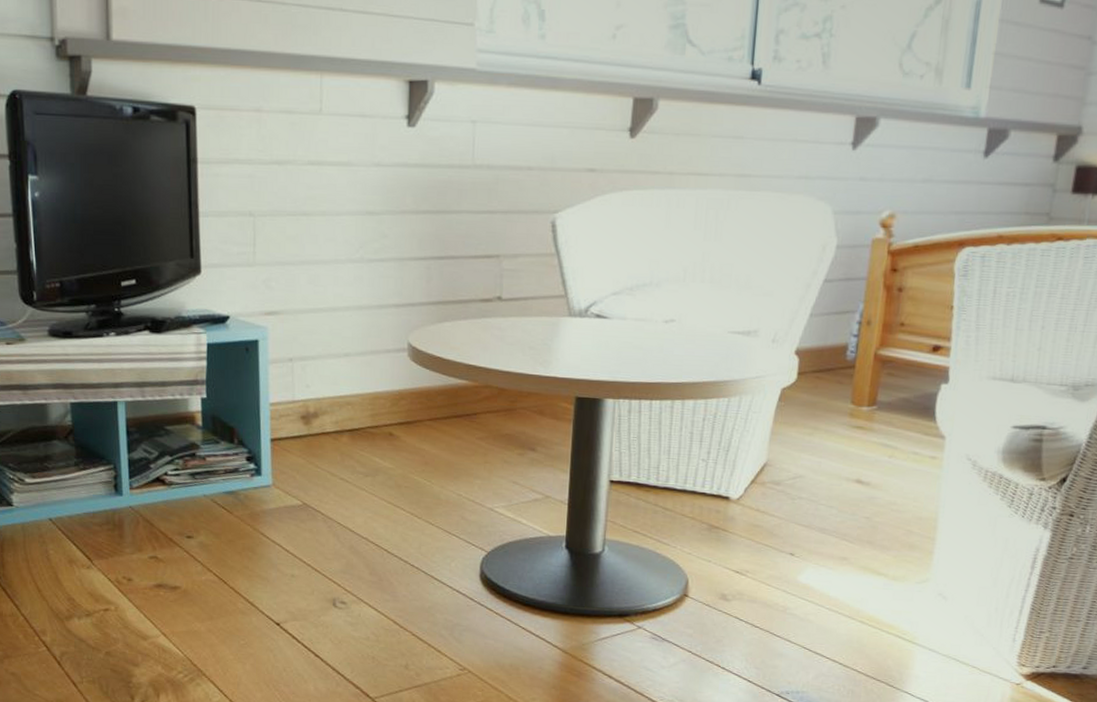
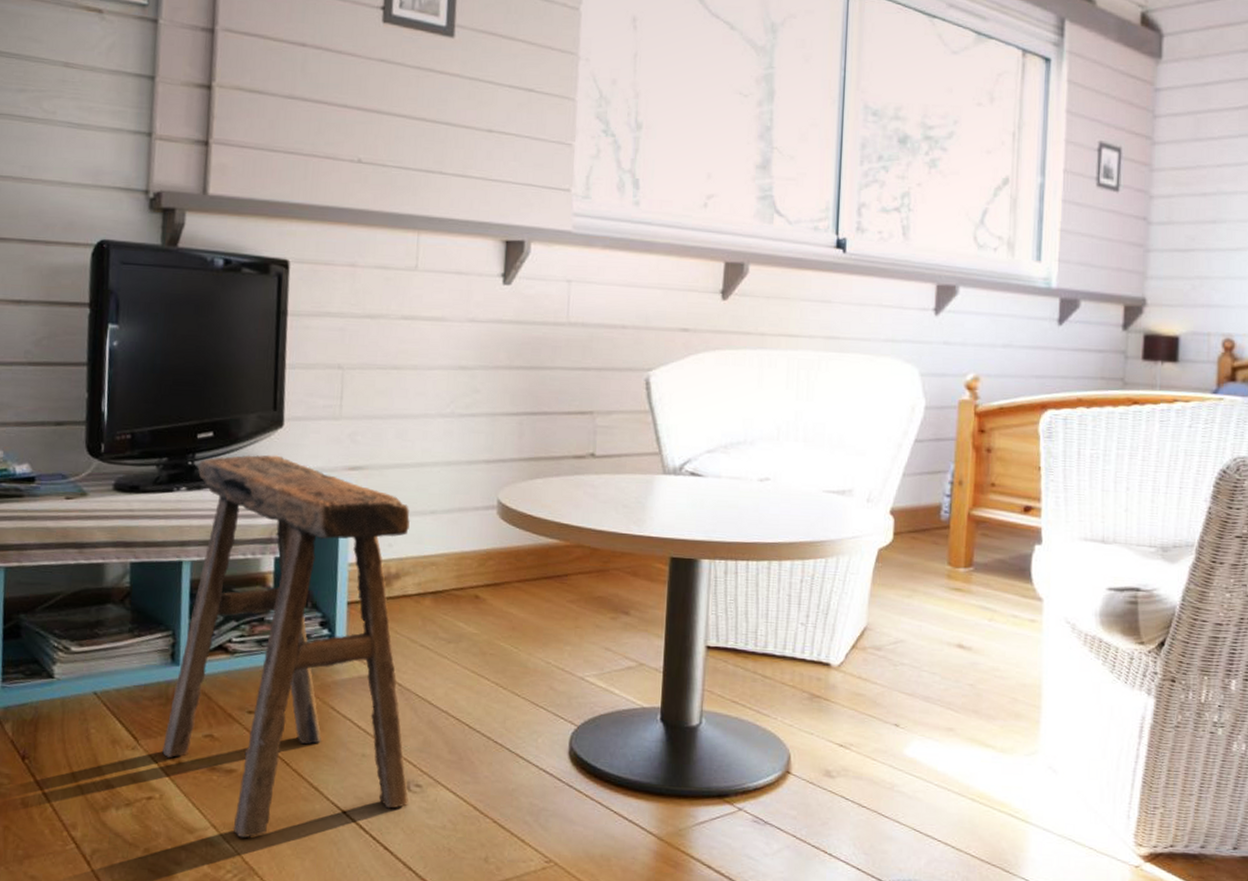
stool: none [114,301,336,645] -> present [162,455,410,838]

